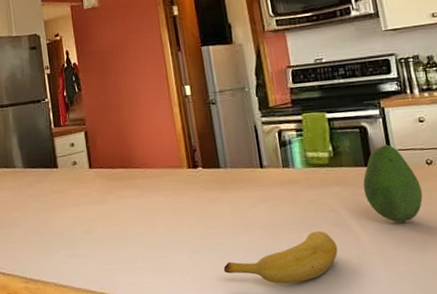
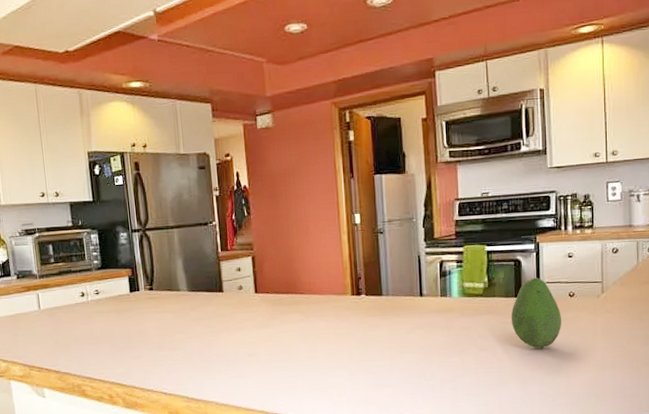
banana: present [223,230,338,284] -> none [377,355,482,403]

